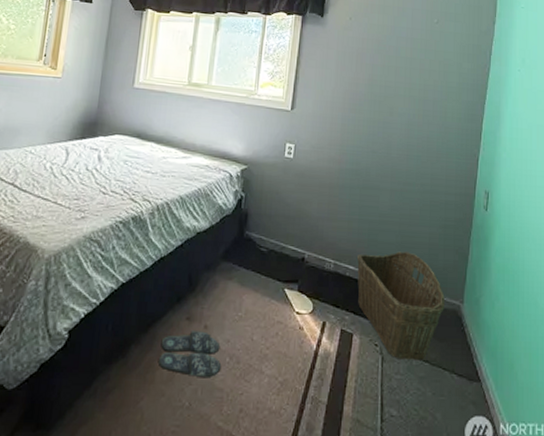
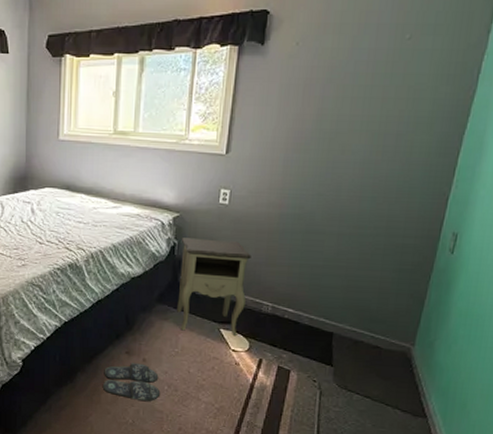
nightstand: none [242,190,314,297] -> present [177,238,252,337]
wicker basket: present [356,251,445,360] -> none [296,295,393,396]

